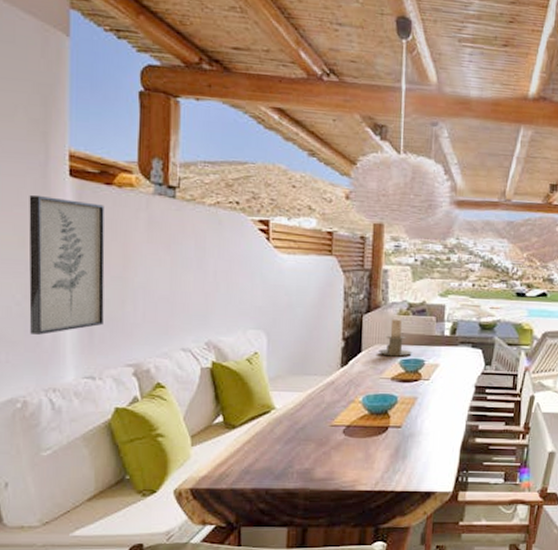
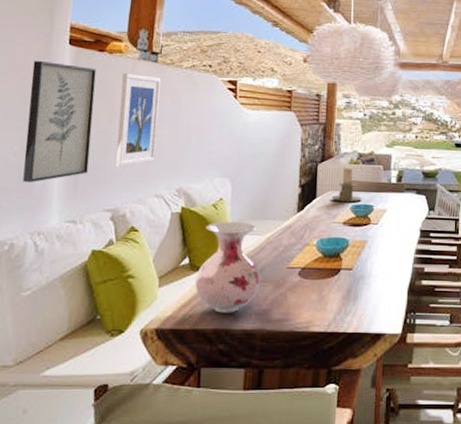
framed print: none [134,210,181,318] -> present [116,73,161,167]
vase: none [231,377,301,472] -> present [195,222,260,313]

